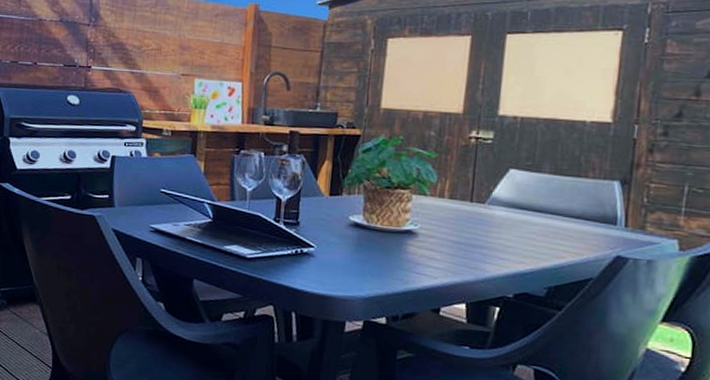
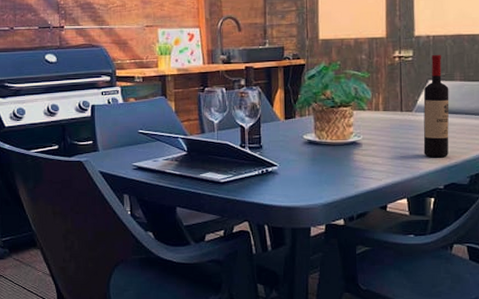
wine bottle: none [493,140,534,261] -> present [423,55,450,157]

